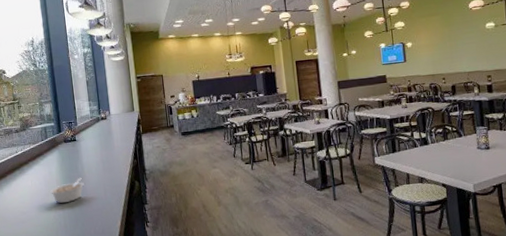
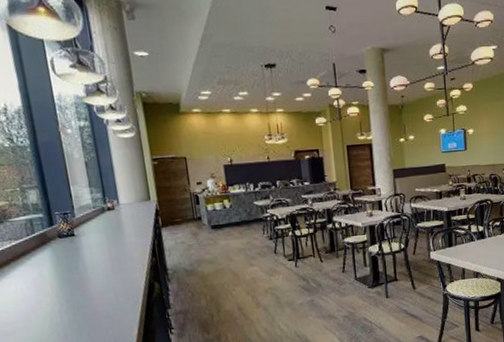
legume: present [49,177,85,204] -> none [40,279,90,312]

